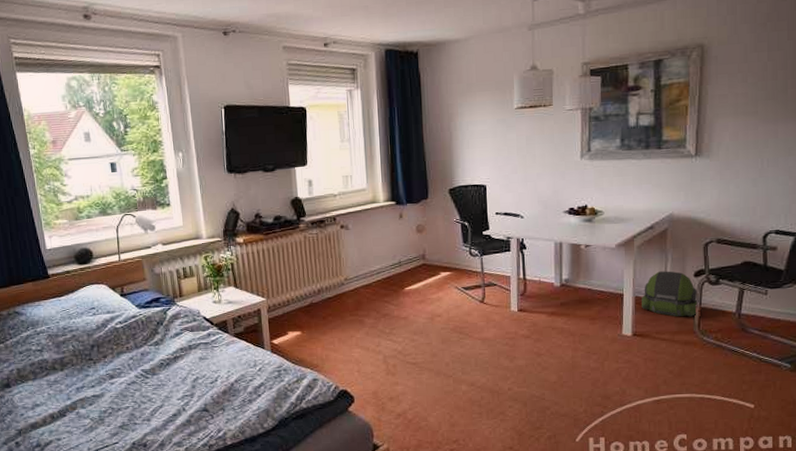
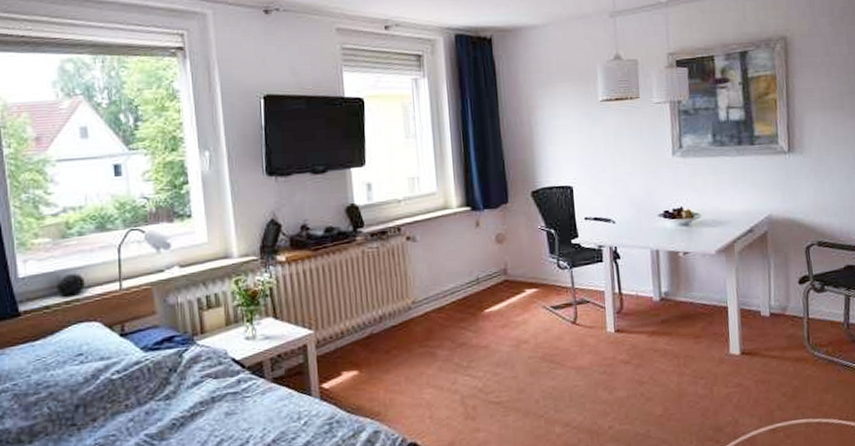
backpack: present [642,271,699,317] -> none [747,278,806,330]

